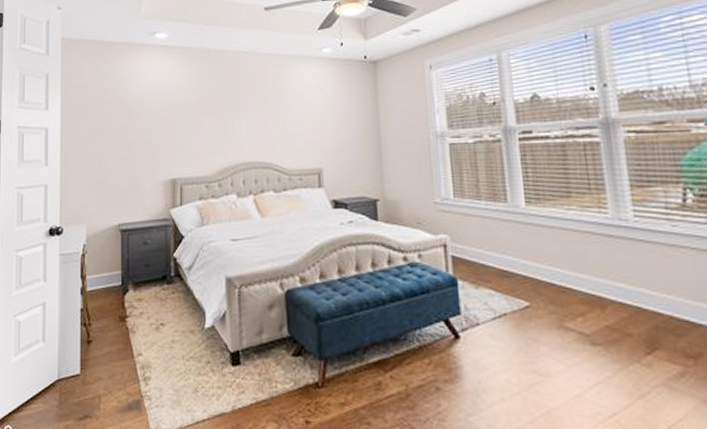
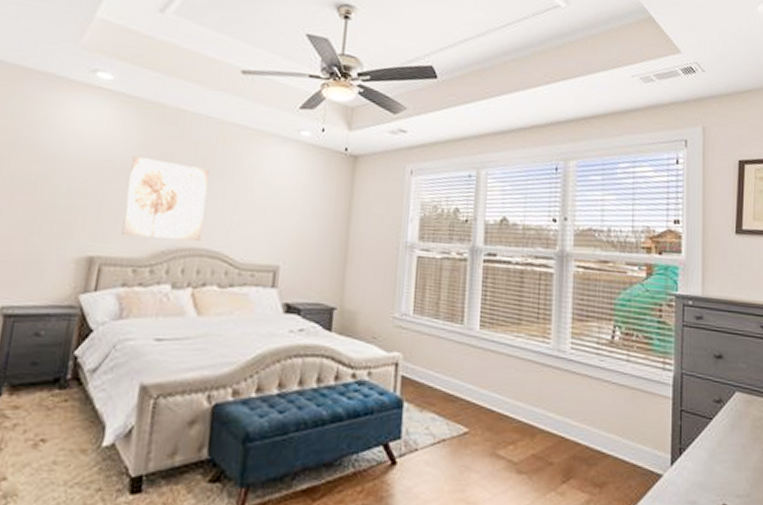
wall art: none [191,94,254,160] -> present [122,157,209,241]

